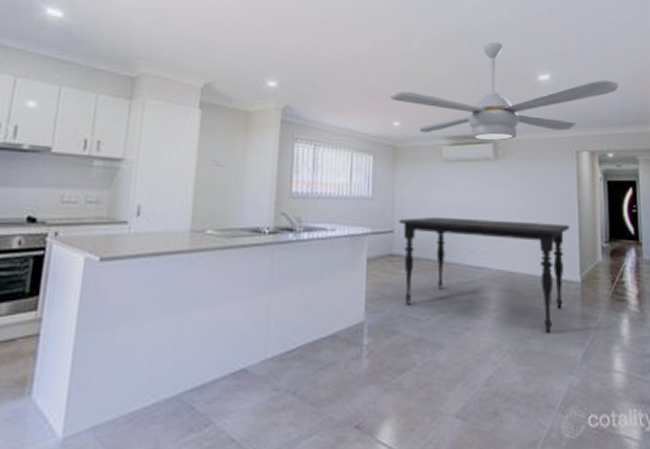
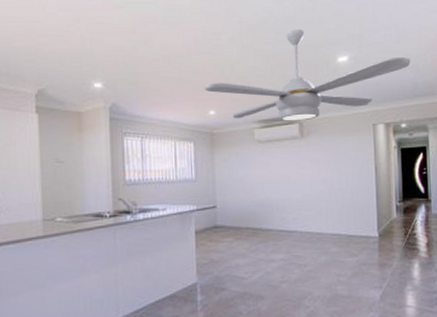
dining table: present [399,216,569,332] -> none [220,189,368,280]

